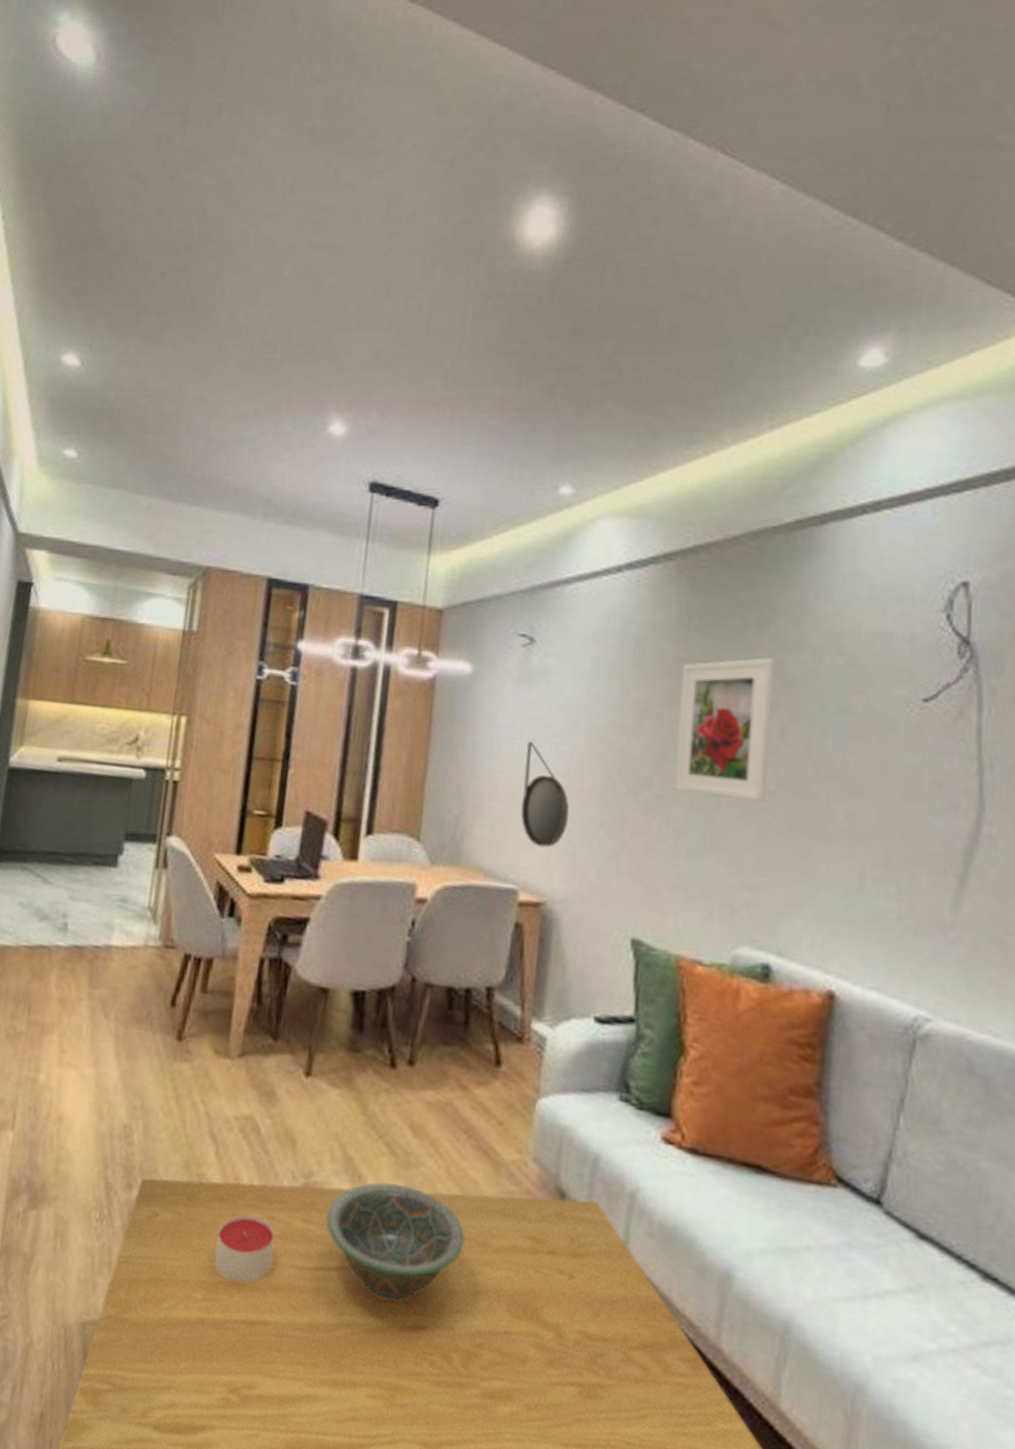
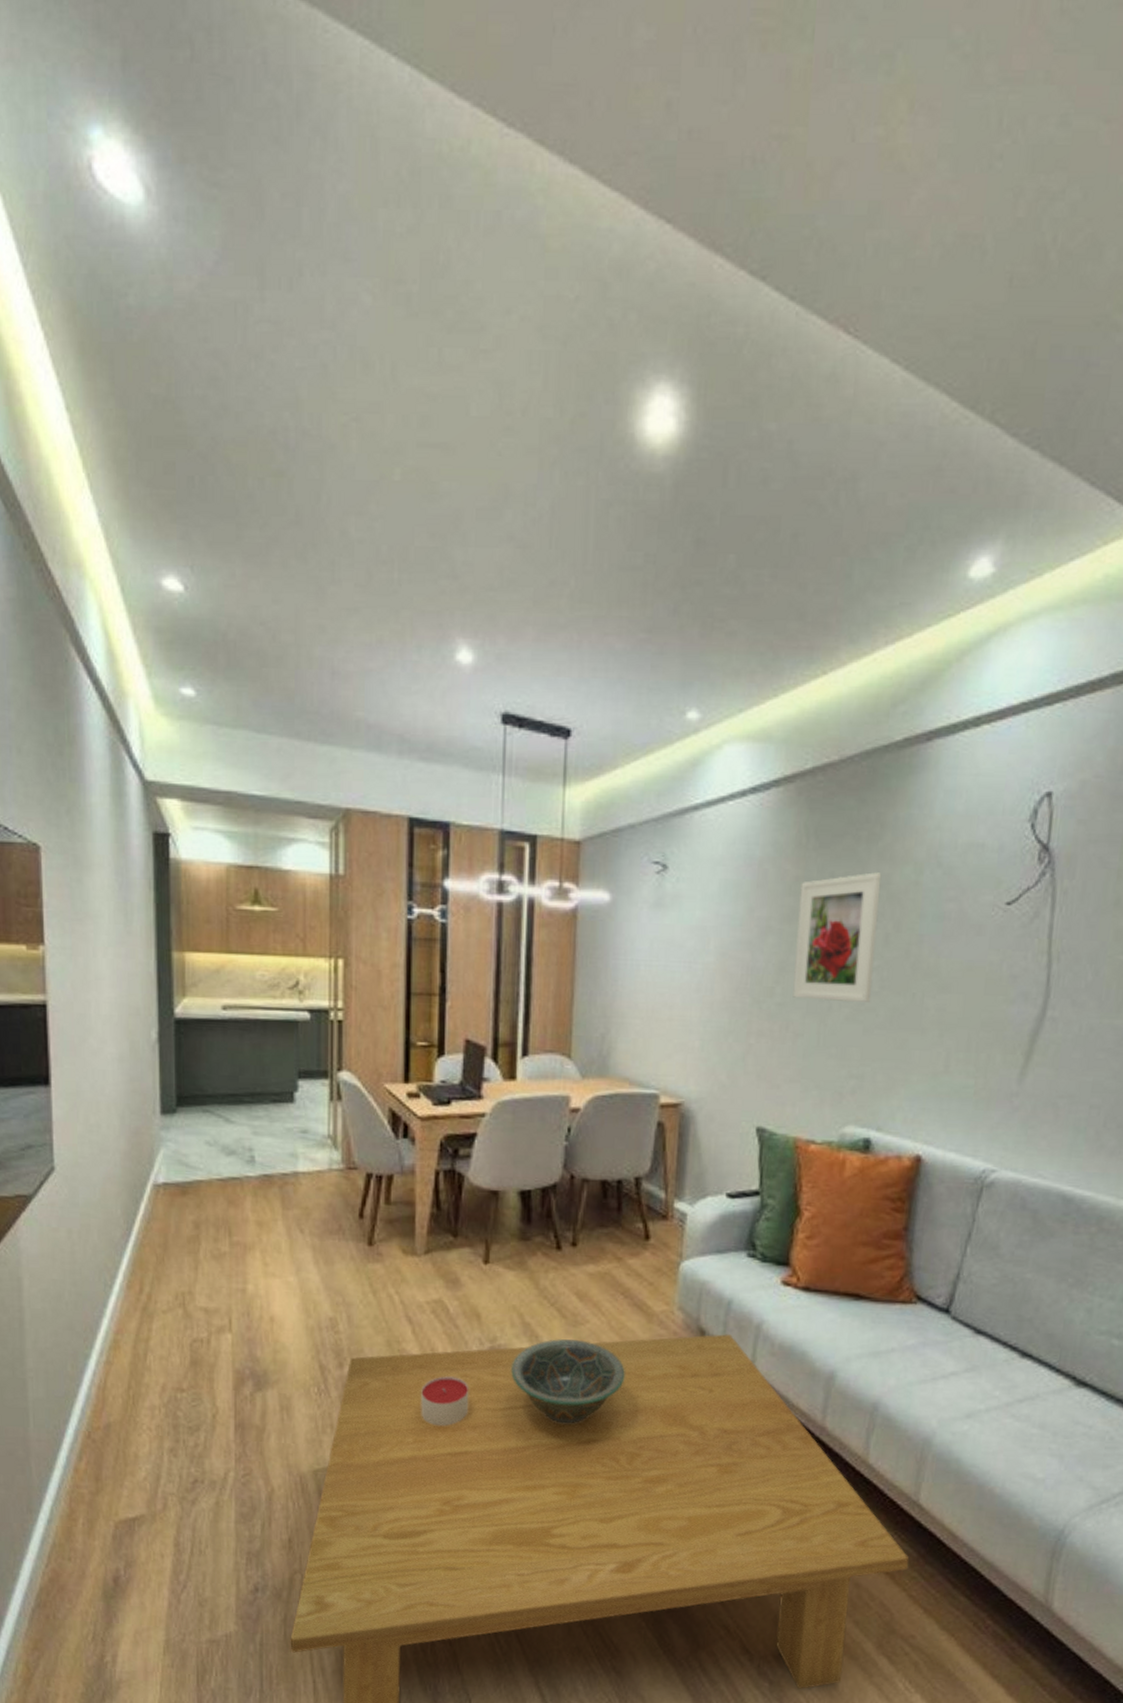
home mirror: present [520,741,570,848] -> none [659,962,703,1056]

